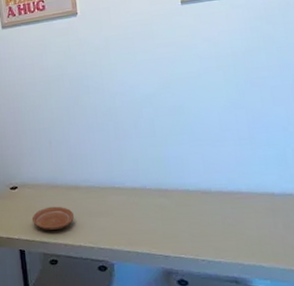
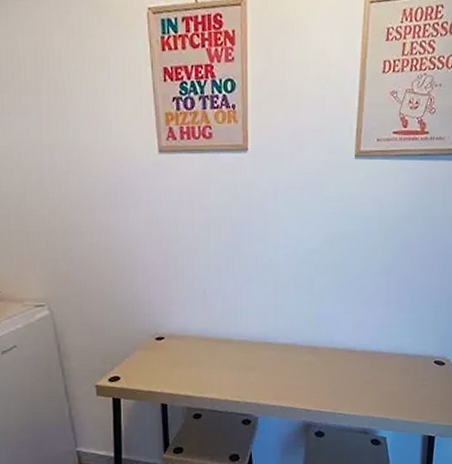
plate: present [31,206,75,230] -> none [177,359,224,384]

